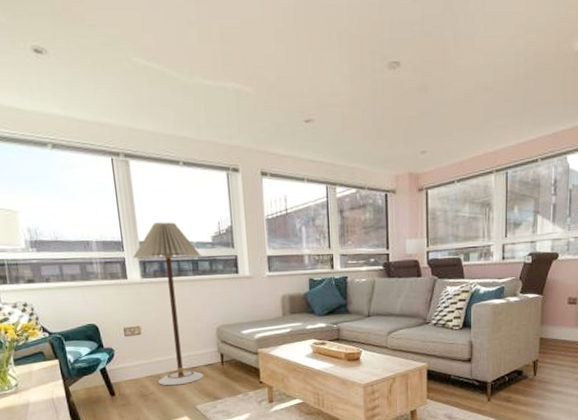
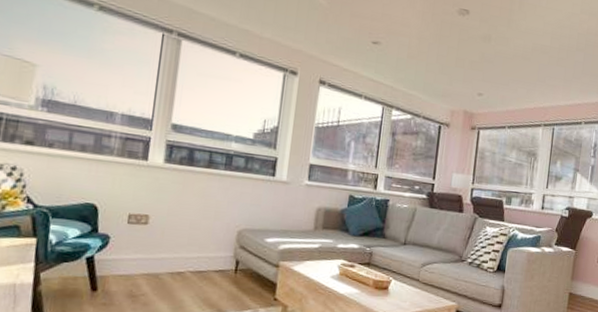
floor lamp: present [132,222,204,386] -> none [153,107,238,290]

